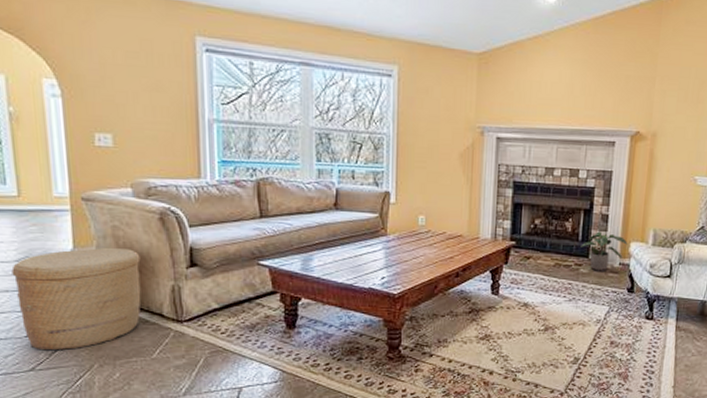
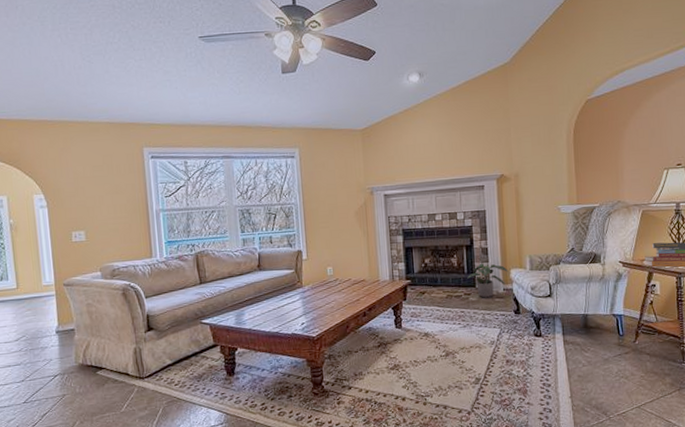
woven basket: present [11,247,141,351] -> none [12,321,111,414]

